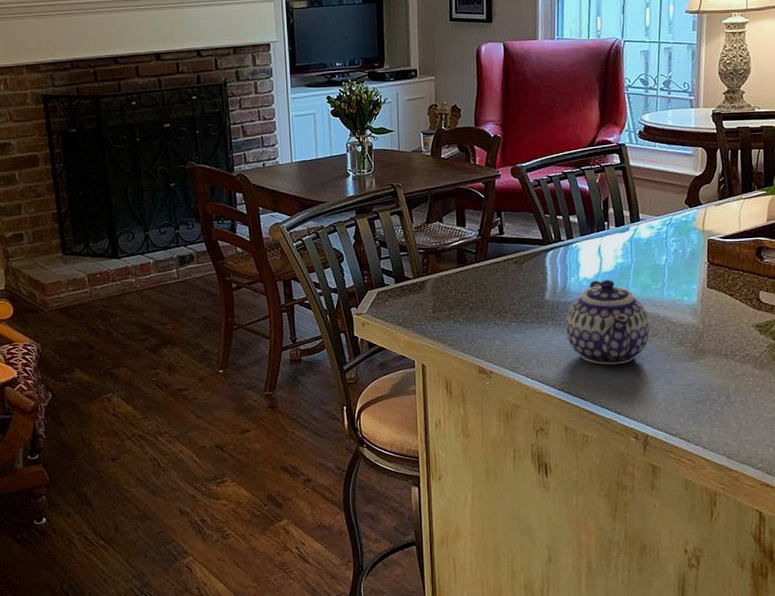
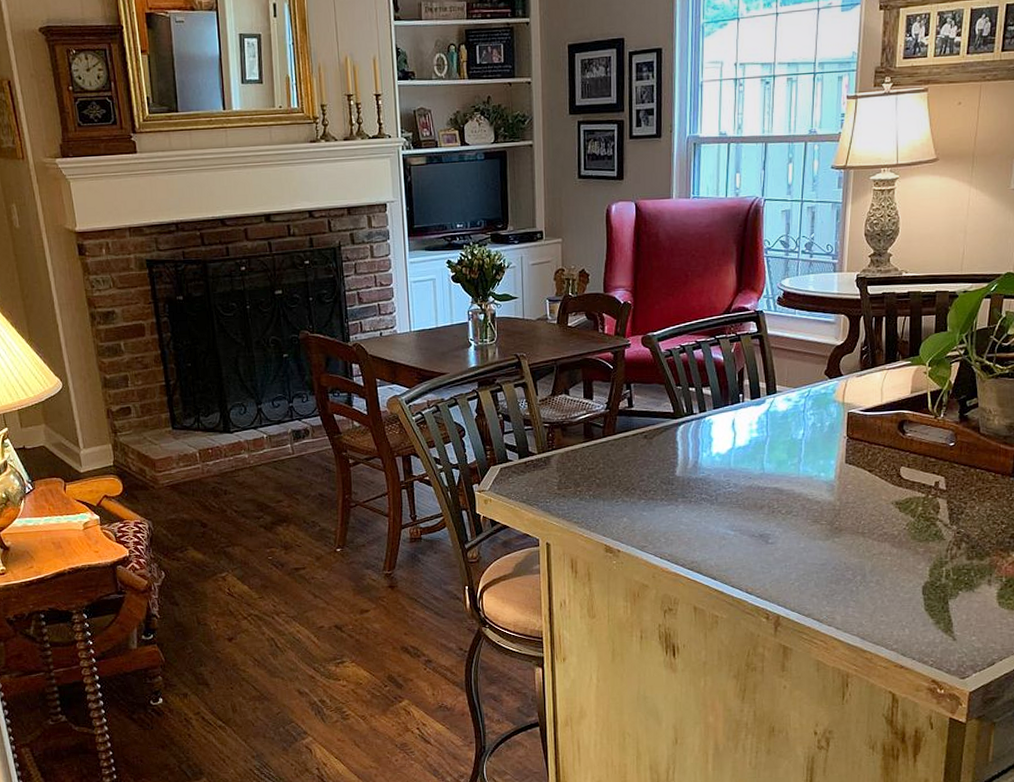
teapot: present [566,280,650,365] -> none [697,455,784,544]

